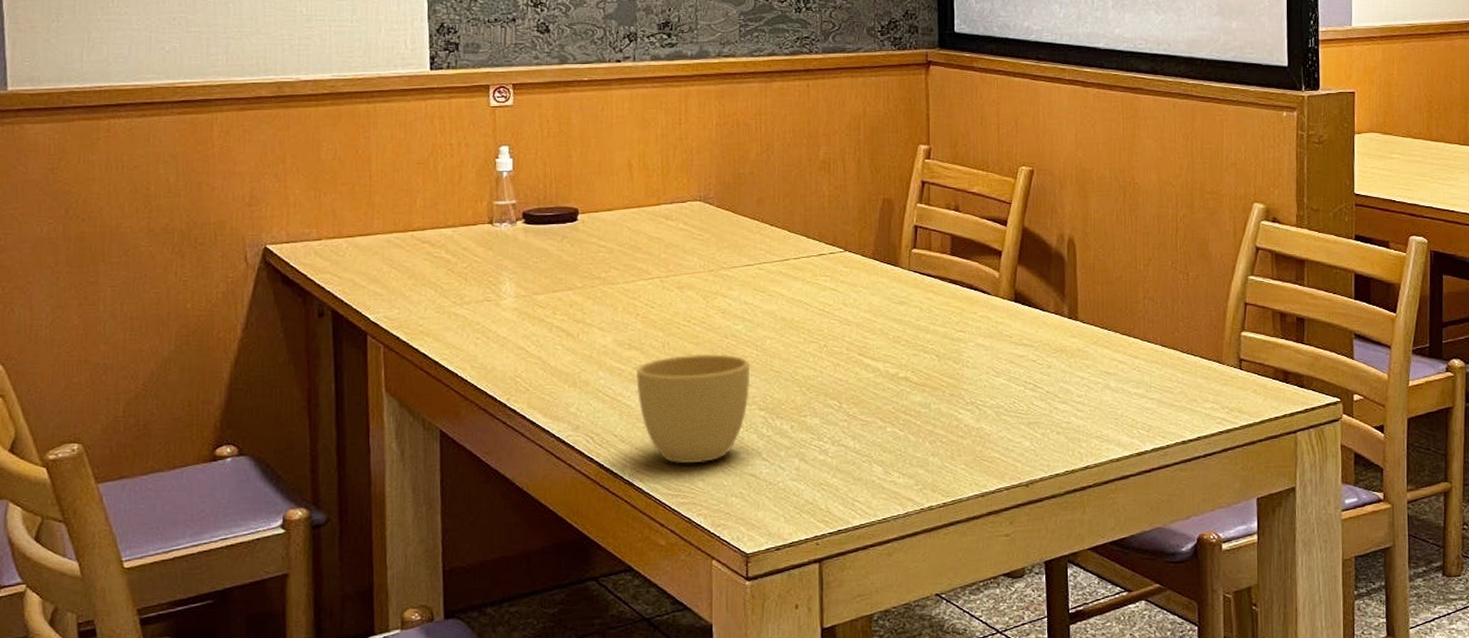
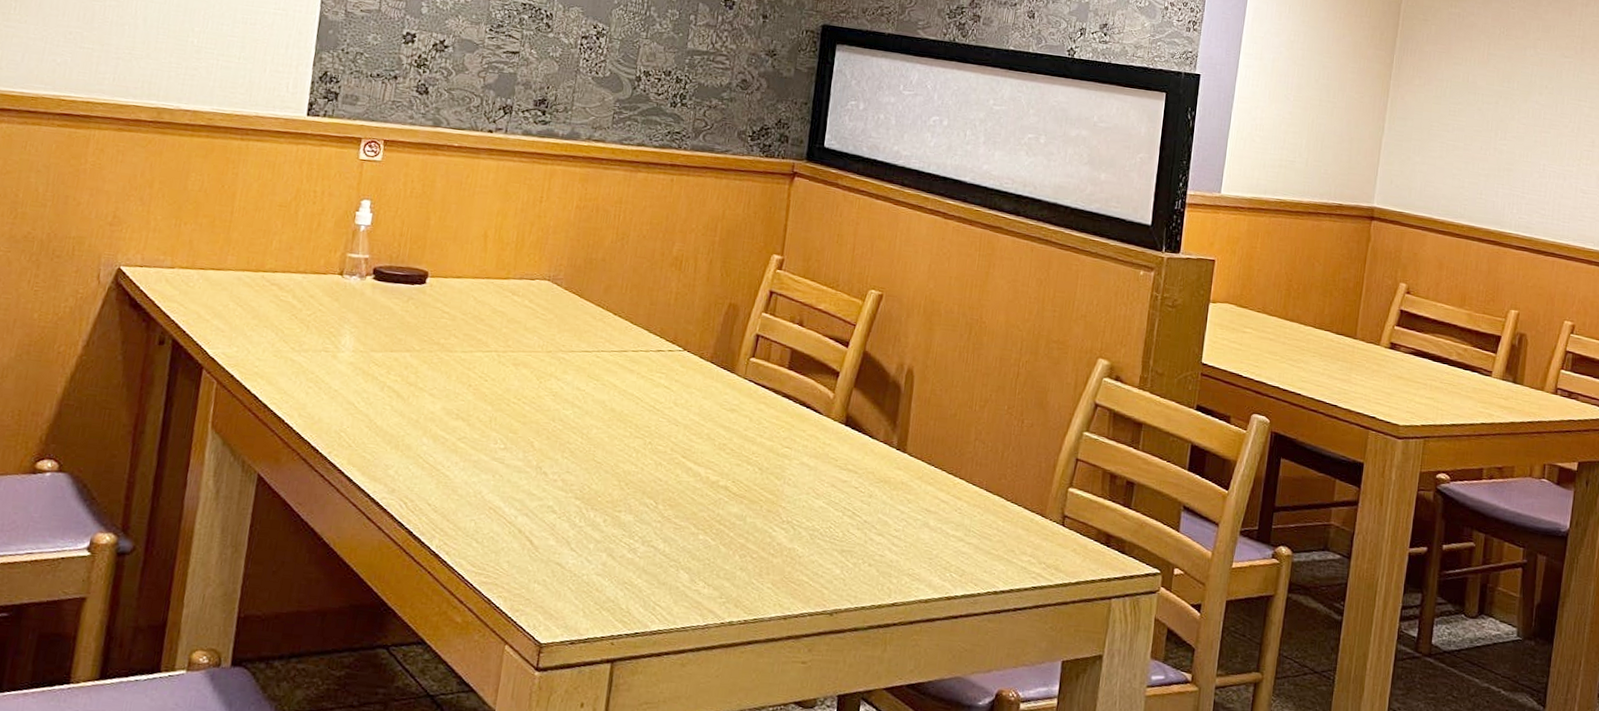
cup: present [635,353,750,464] -> none [456,432,573,545]

